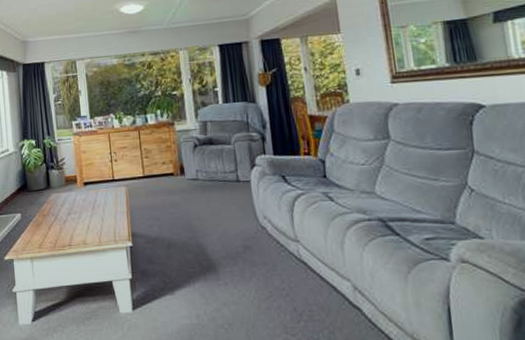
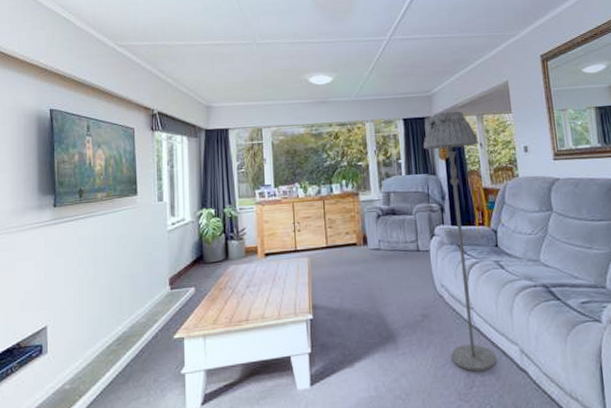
floor lamp: none [241,34,327,306] -> present [423,111,498,372]

